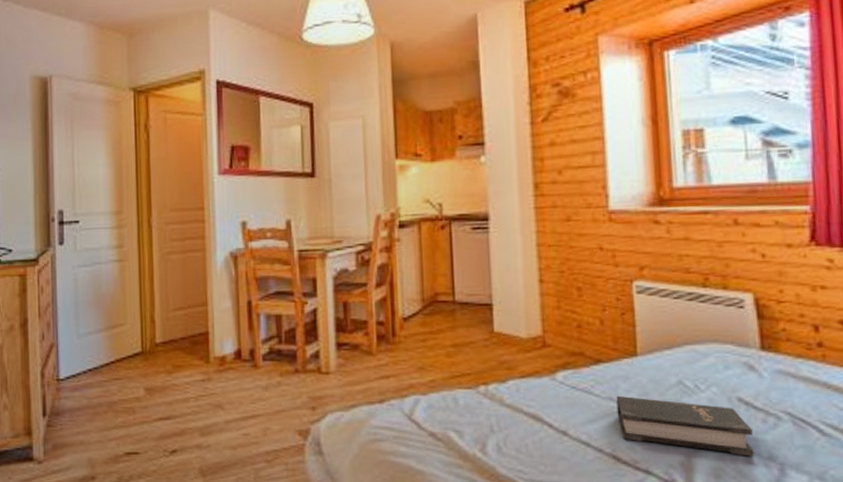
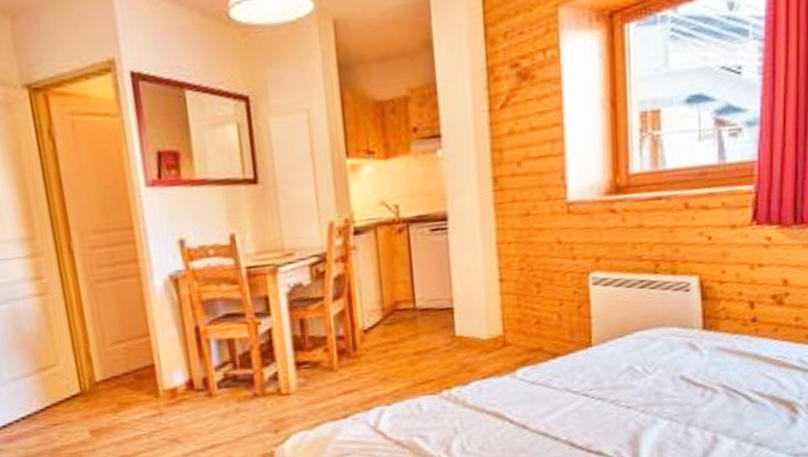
hardback book: present [616,395,754,457] -> none [572,385,692,429]

